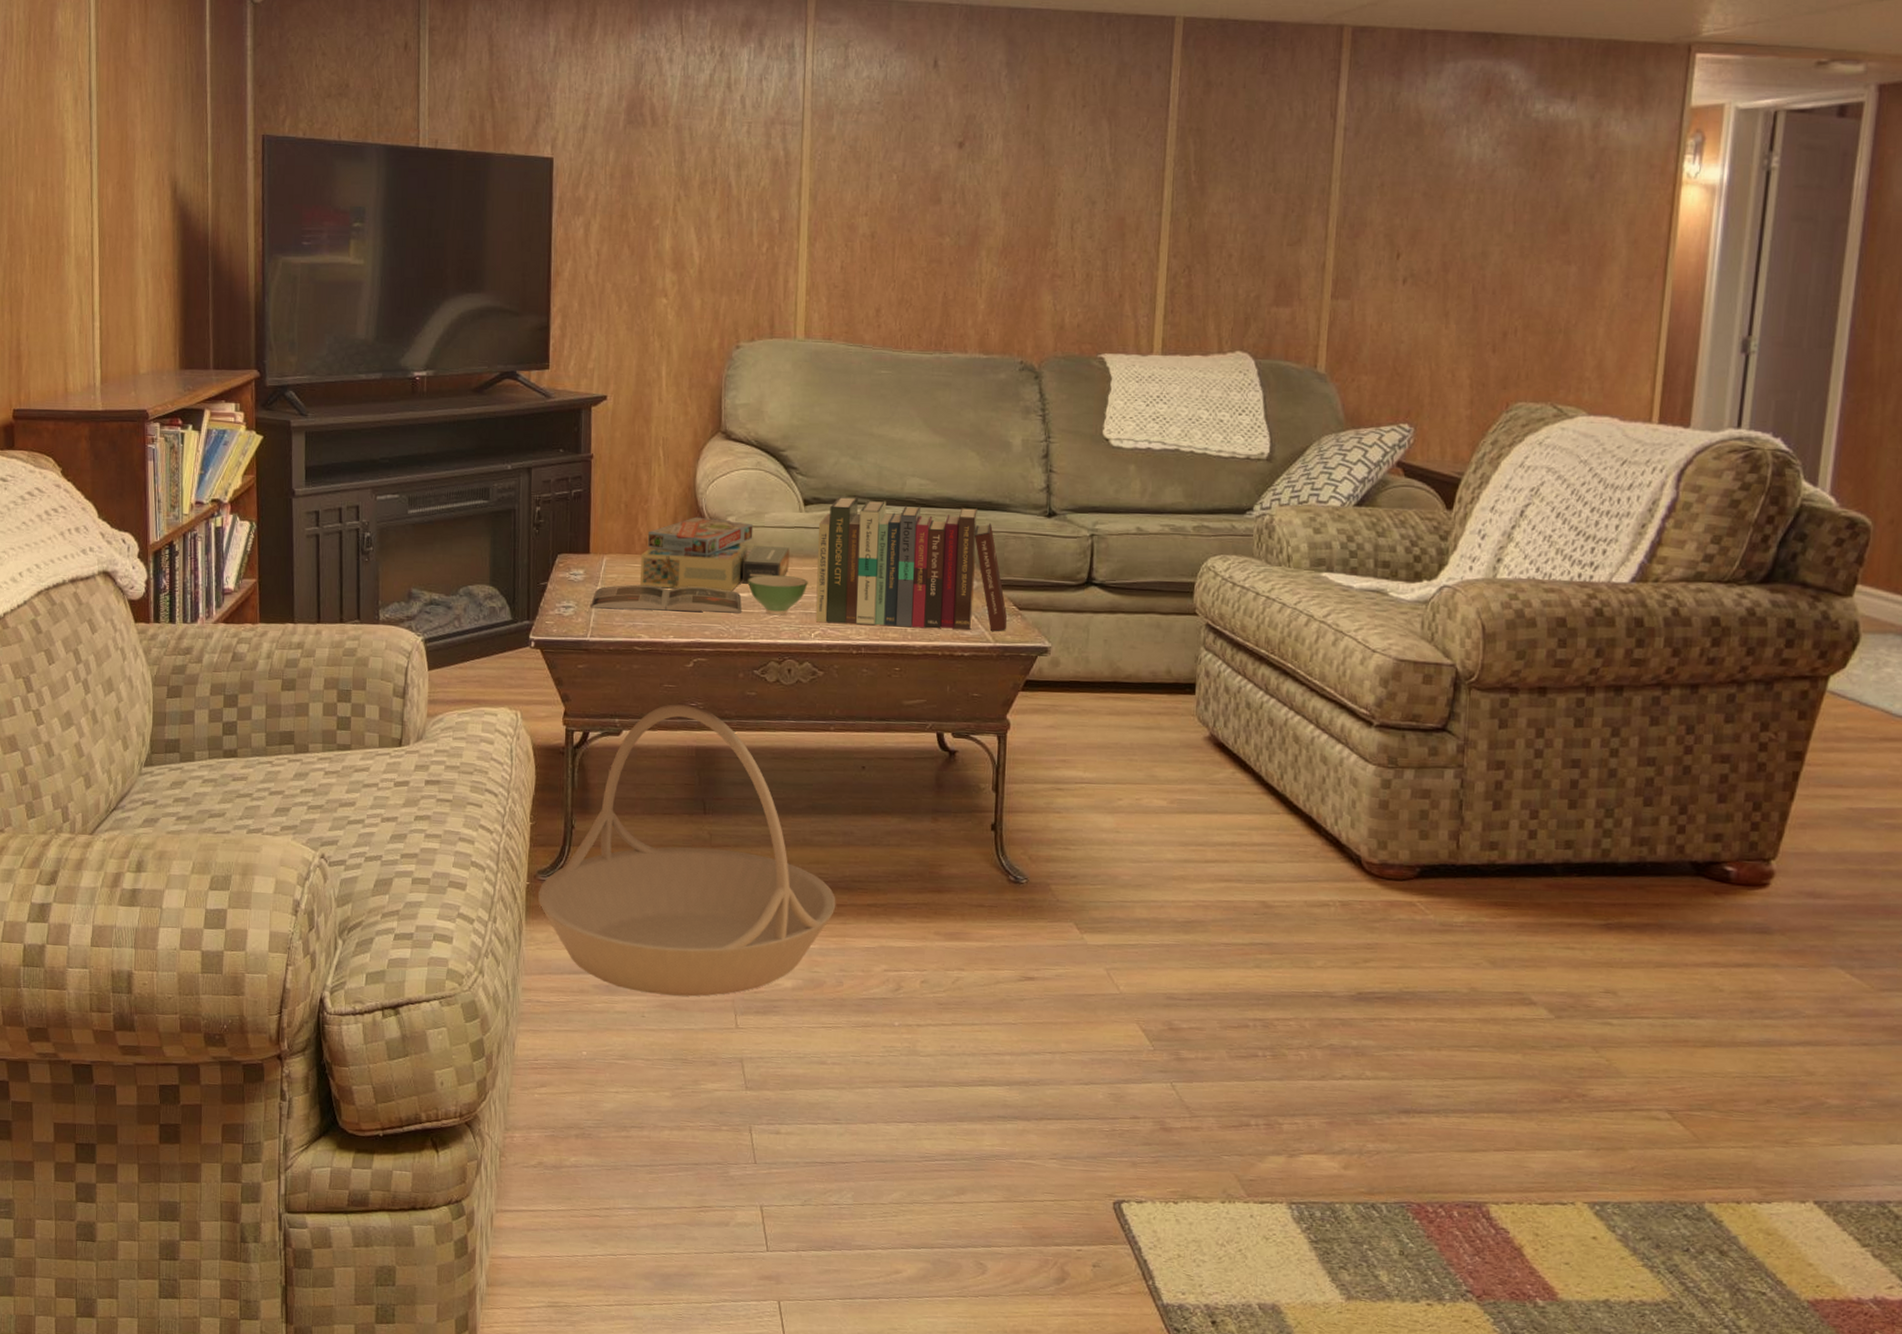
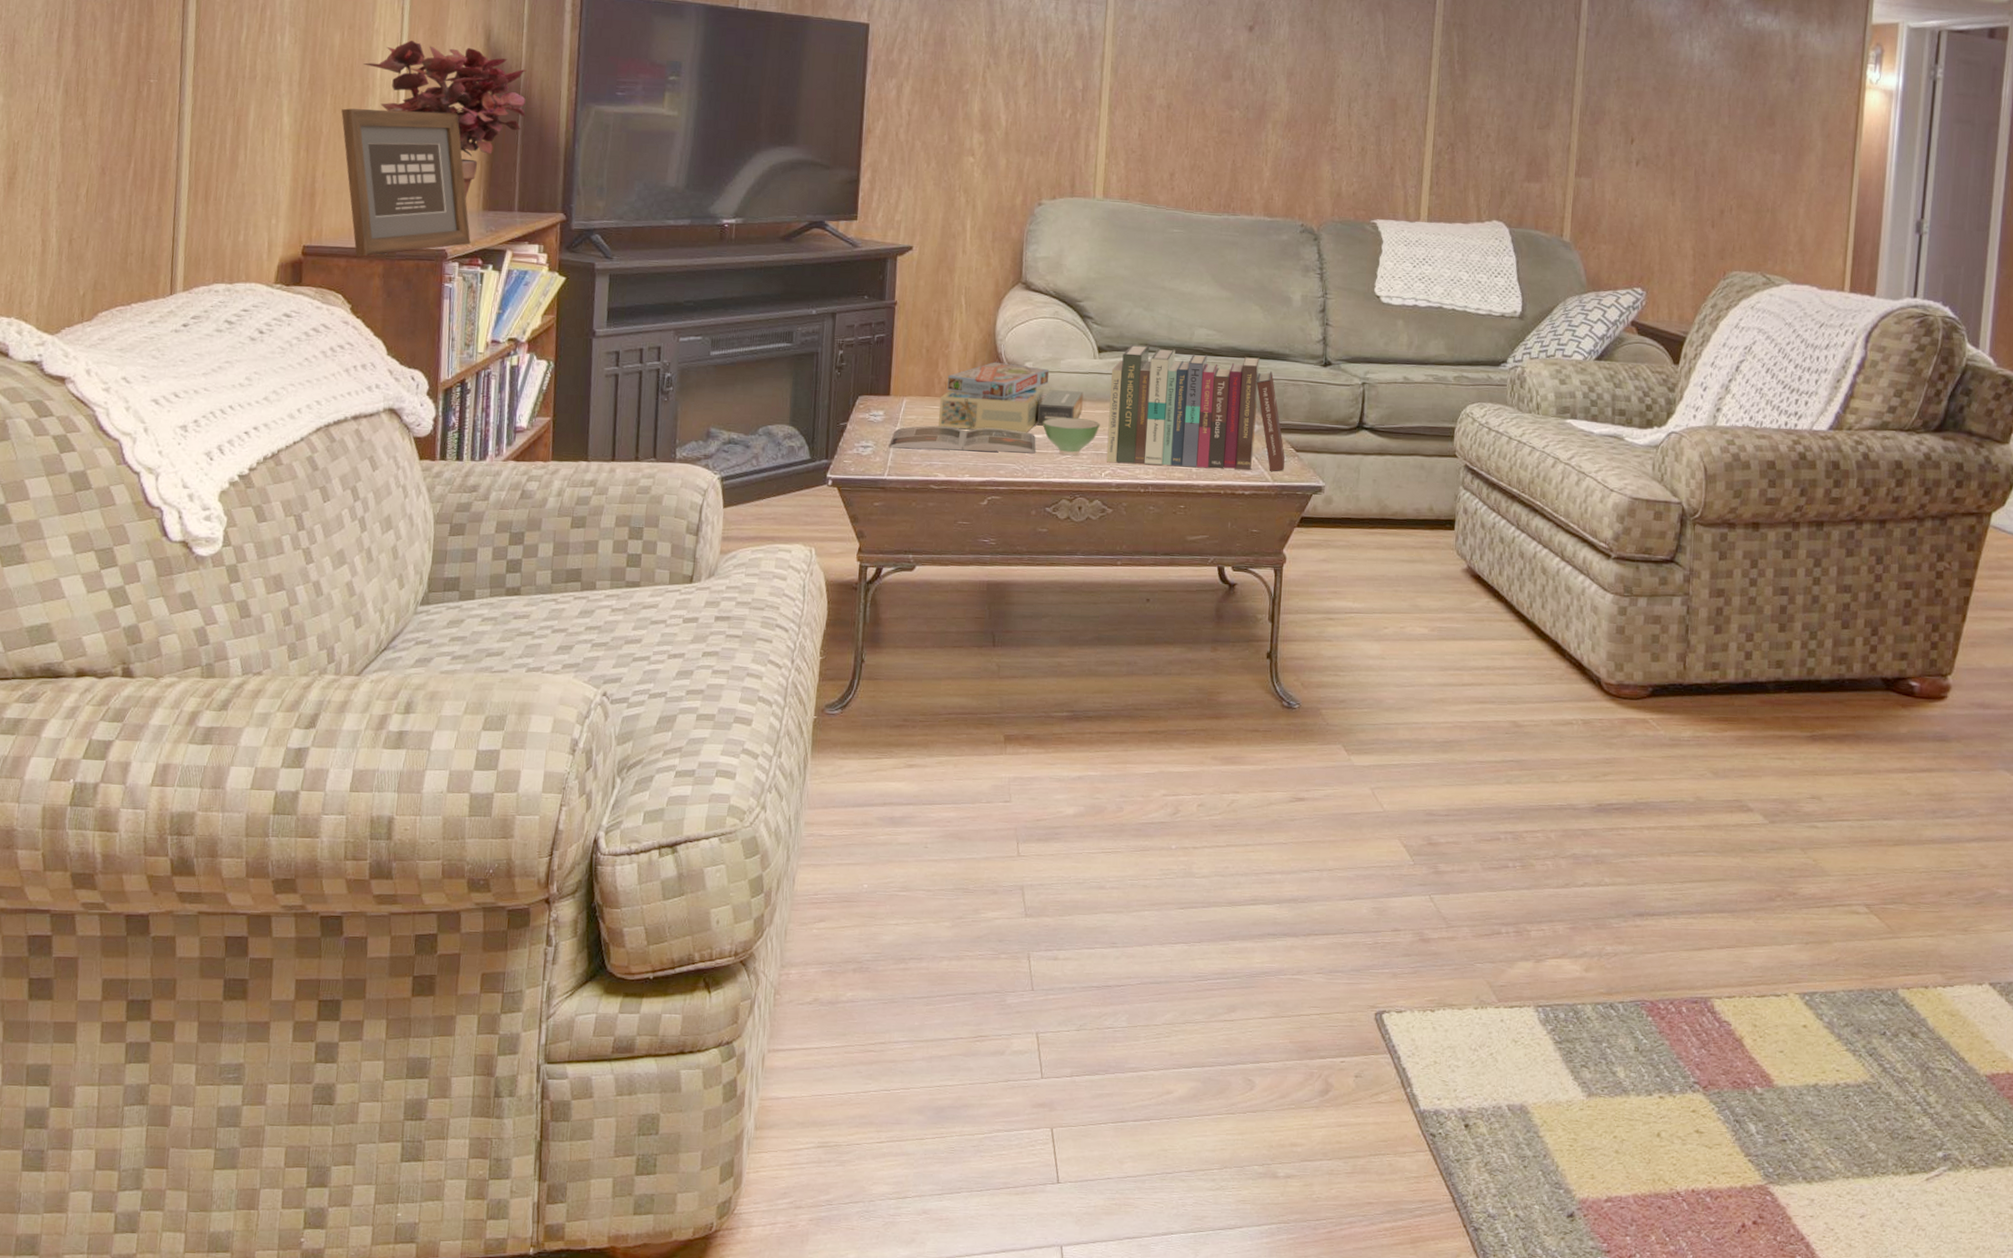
picture frame: none [40,268,170,419] -> present [341,108,471,257]
potted plant: none [58,196,216,356] -> present [363,41,527,198]
basket: present [538,703,836,997] -> none [825,539,1119,826]

